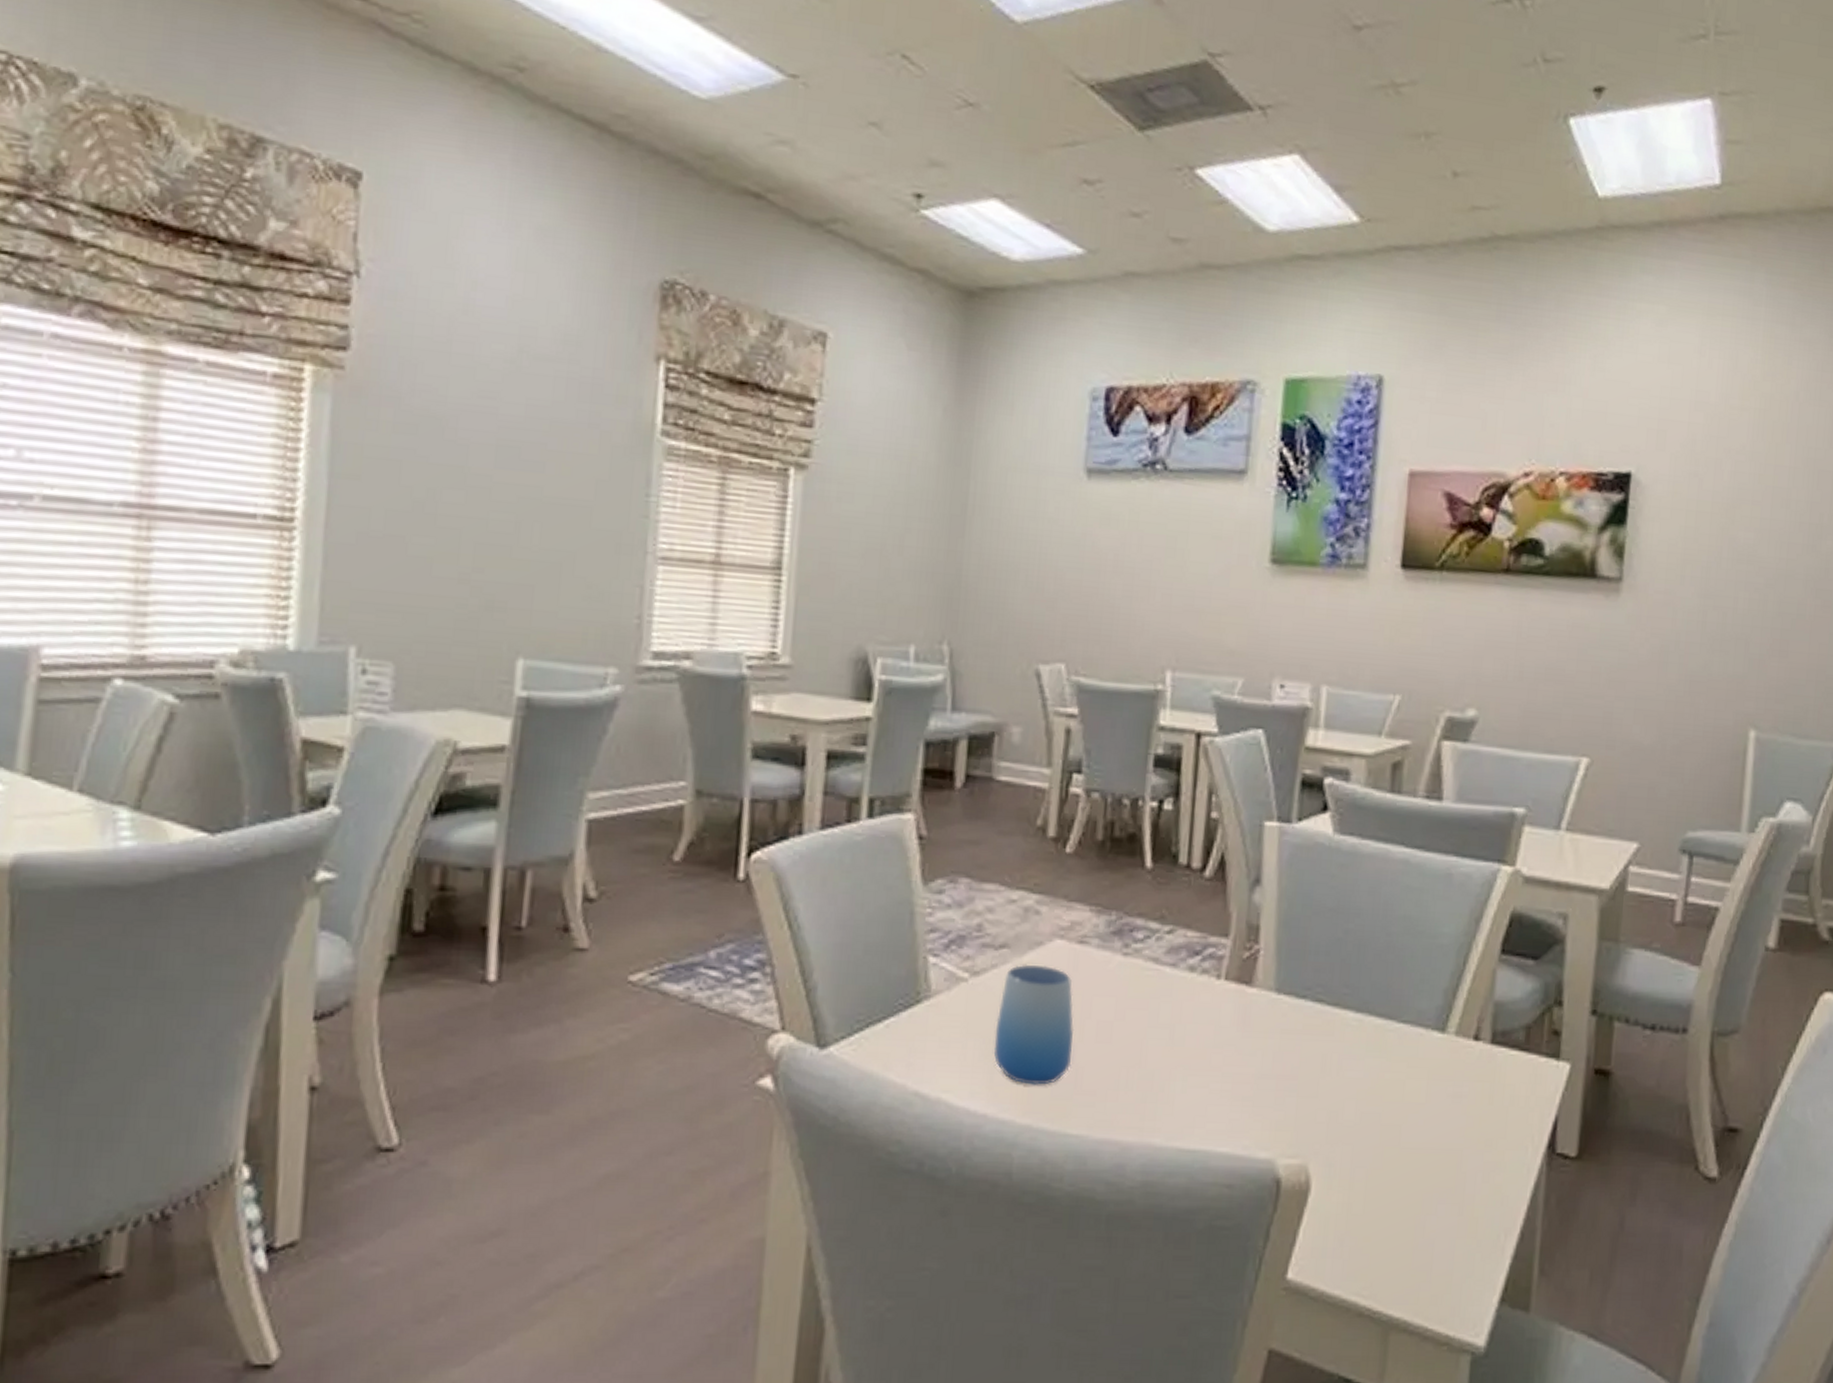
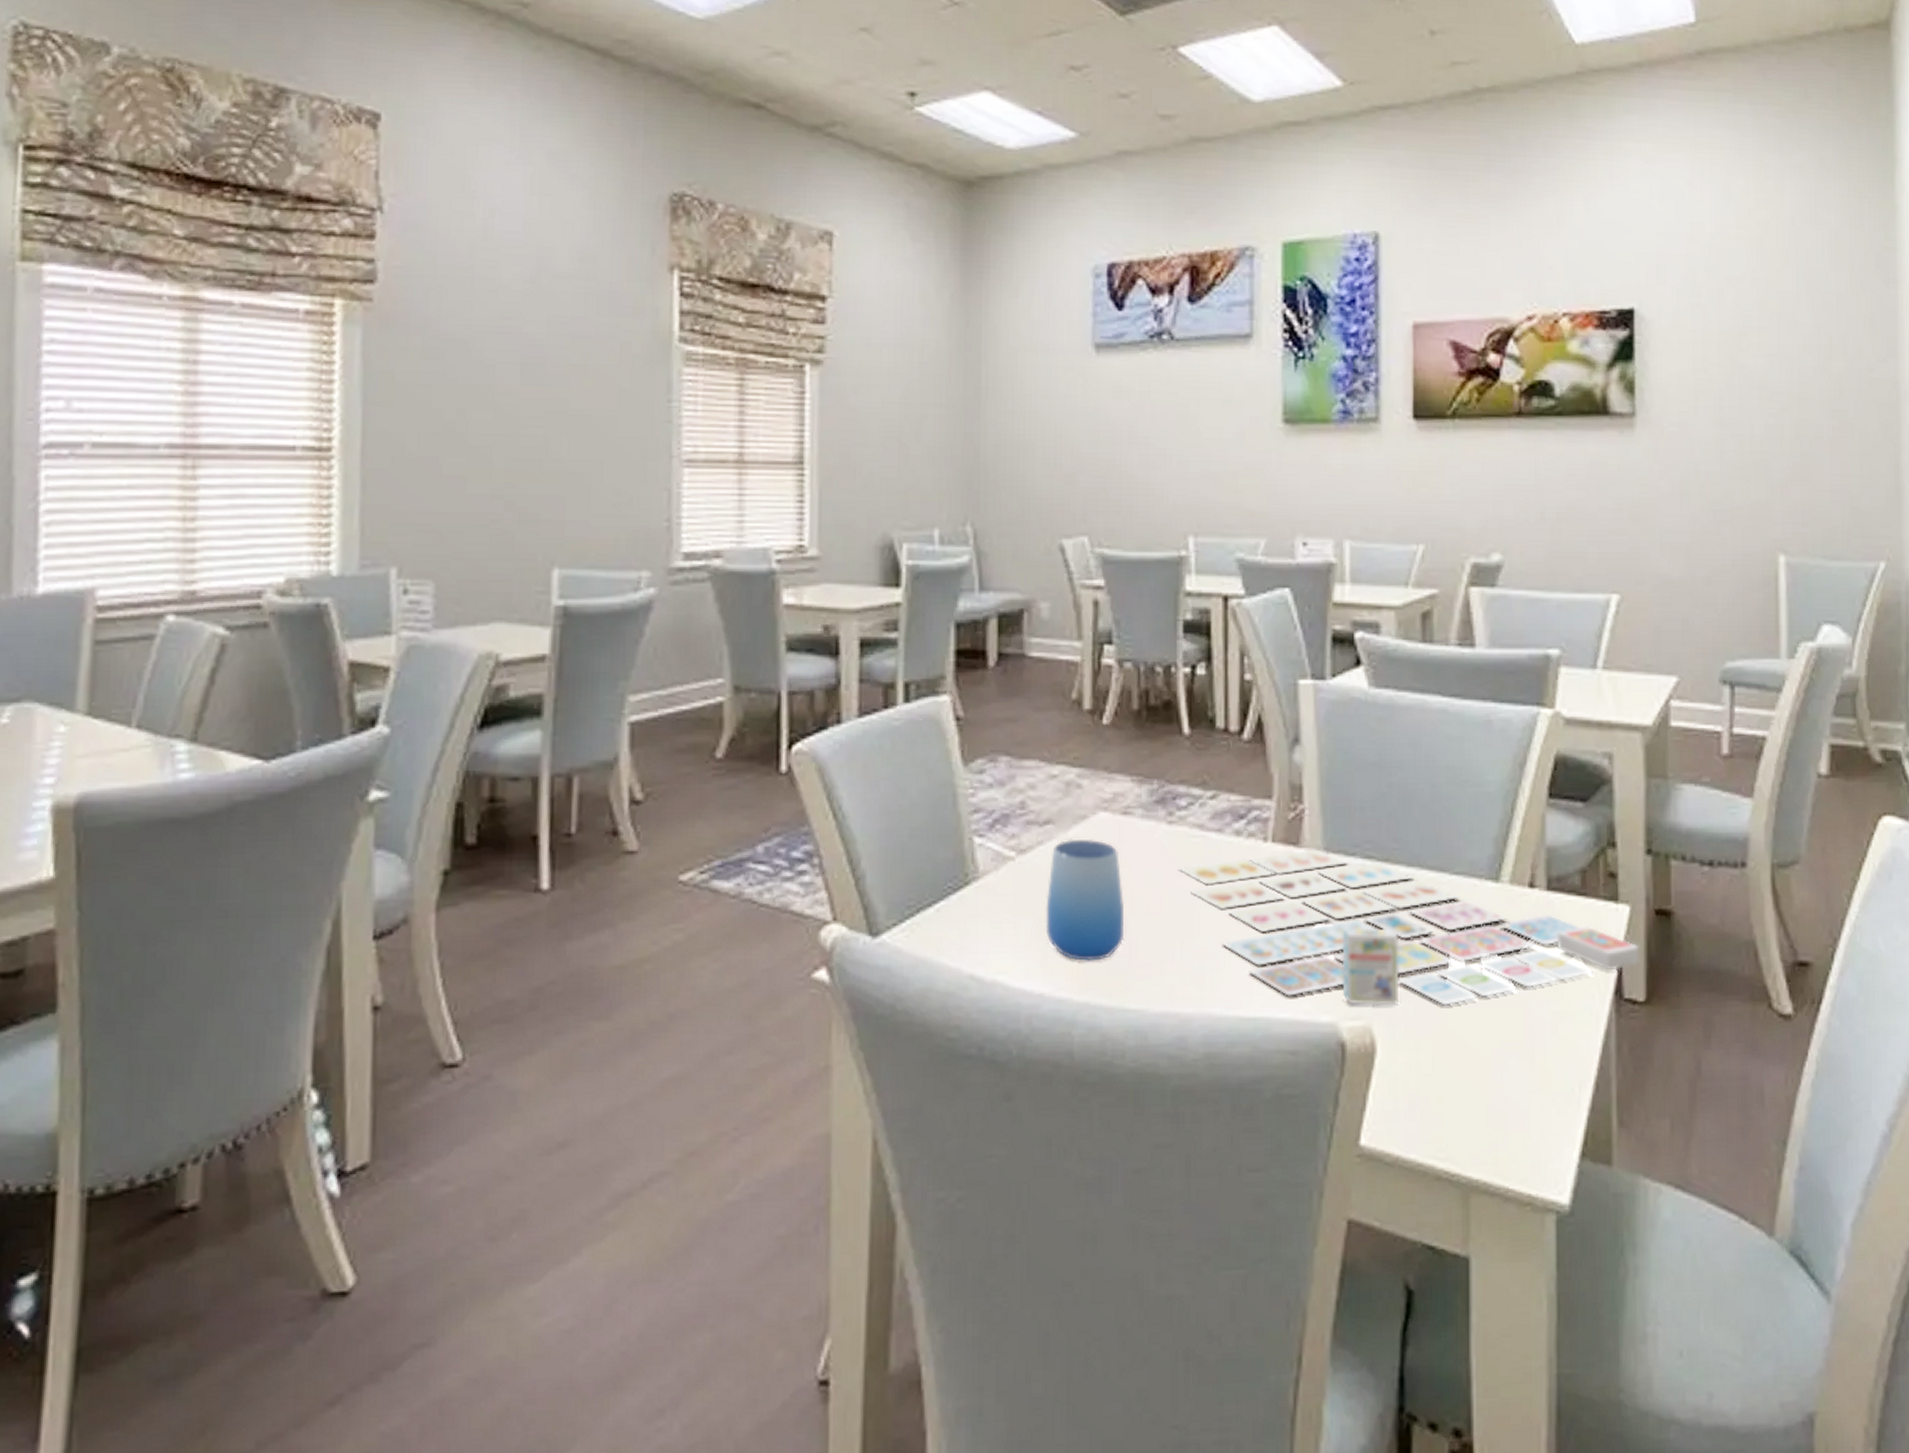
board game: none [1129,989,1576,1149] -> present [1178,849,1640,1006]

